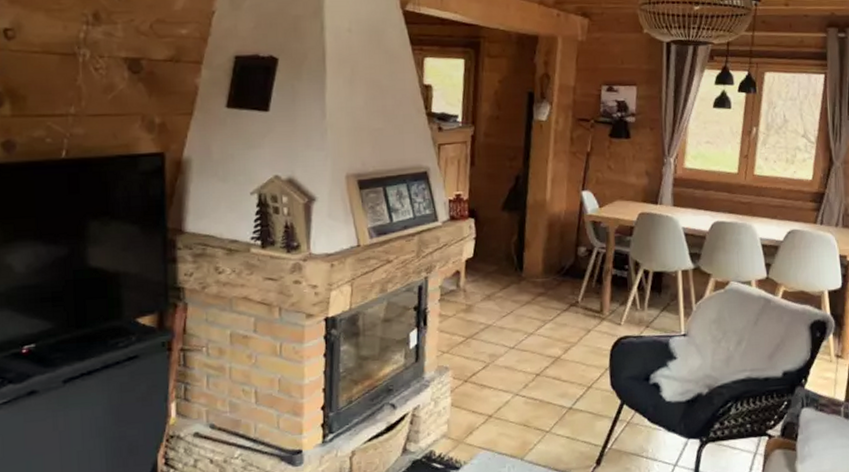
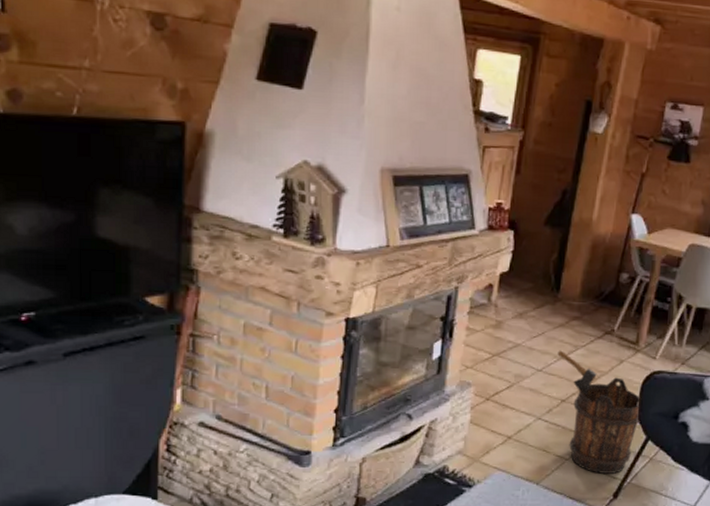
bucket: none [527,326,614,443] -> present [557,350,642,474]

